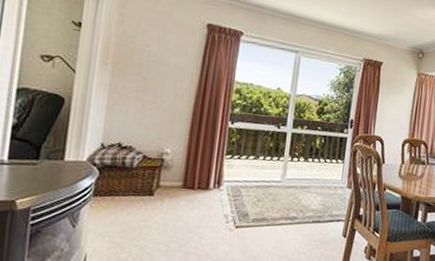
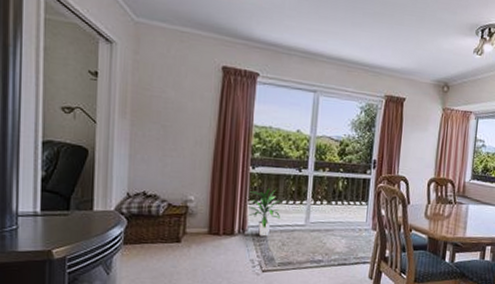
indoor plant: none [223,143,259,192] -> present [247,187,281,237]

